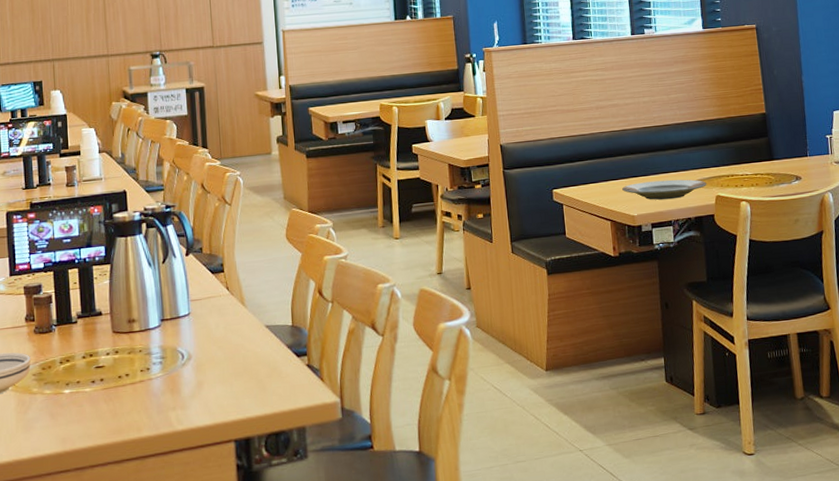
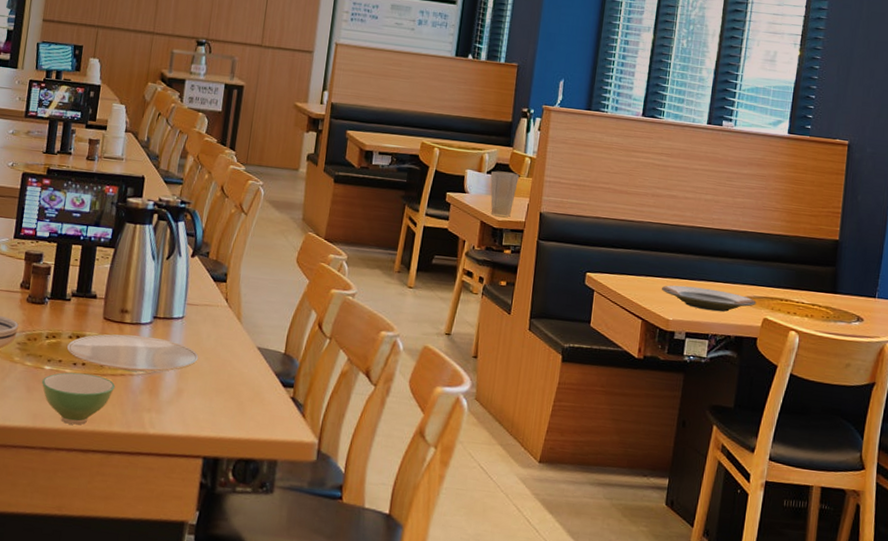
bowl: none [63,387,137,440] -> present [41,372,116,425]
plate: none [82,338,212,379] -> present [66,334,199,372]
cup: none [448,114,475,157] -> present [490,171,519,218]

